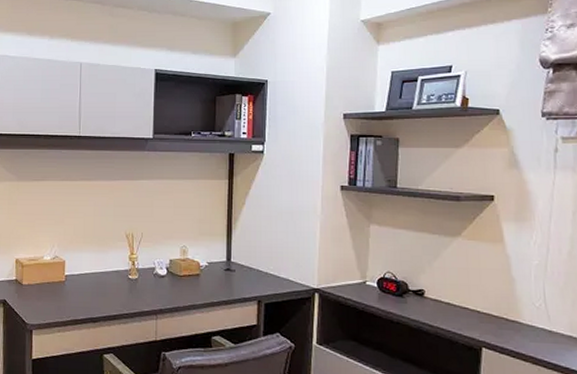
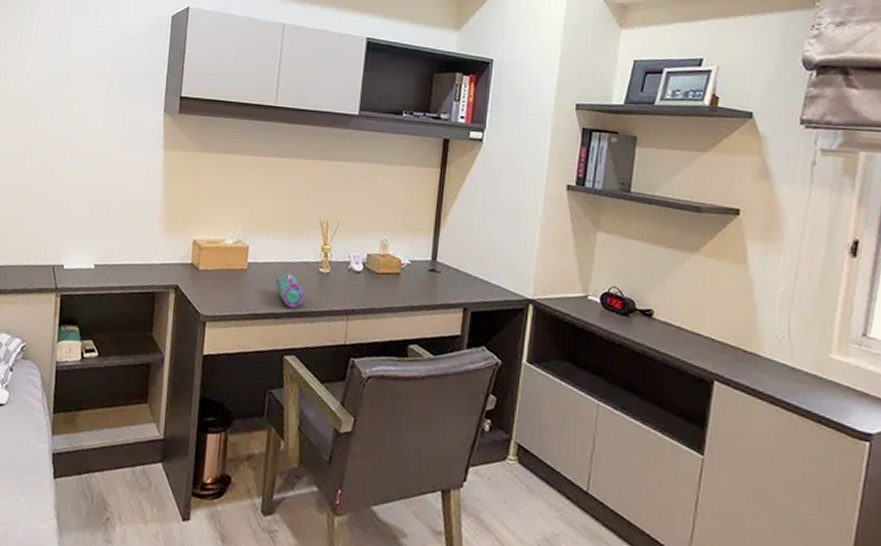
pencil case: none [91,282,119,312] -> present [276,273,306,308]

